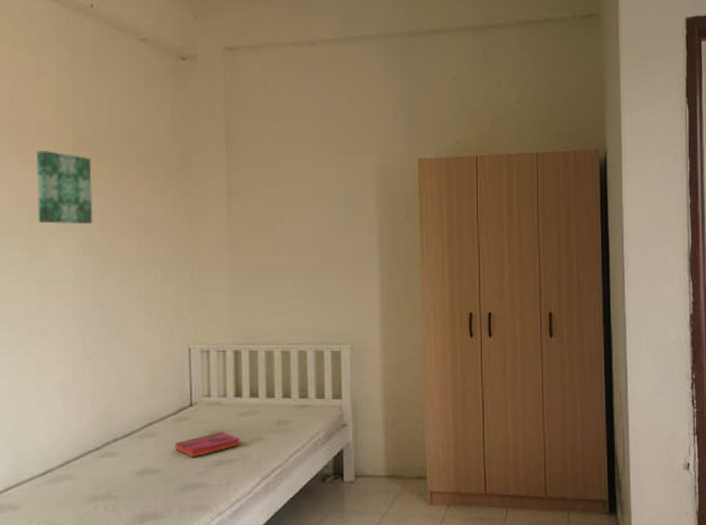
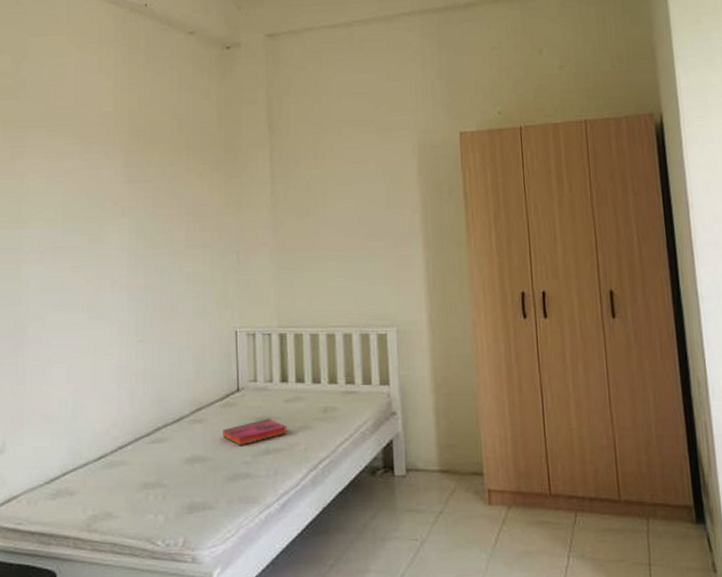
wall art: present [35,151,93,225] -> none [95,141,146,211]

